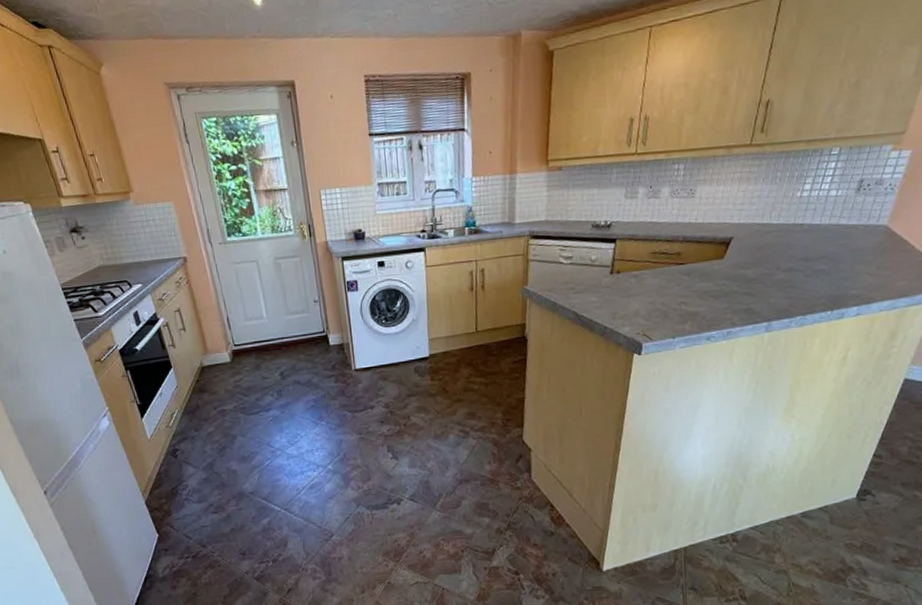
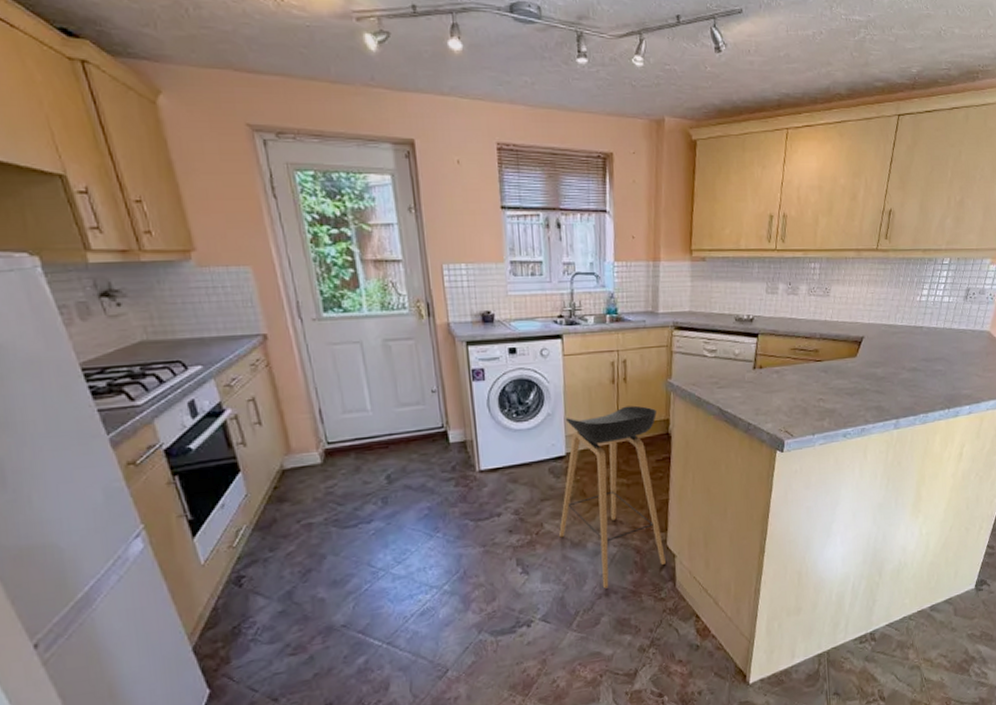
stool: none [424,311,522,476] -> present [559,405,666,589]

